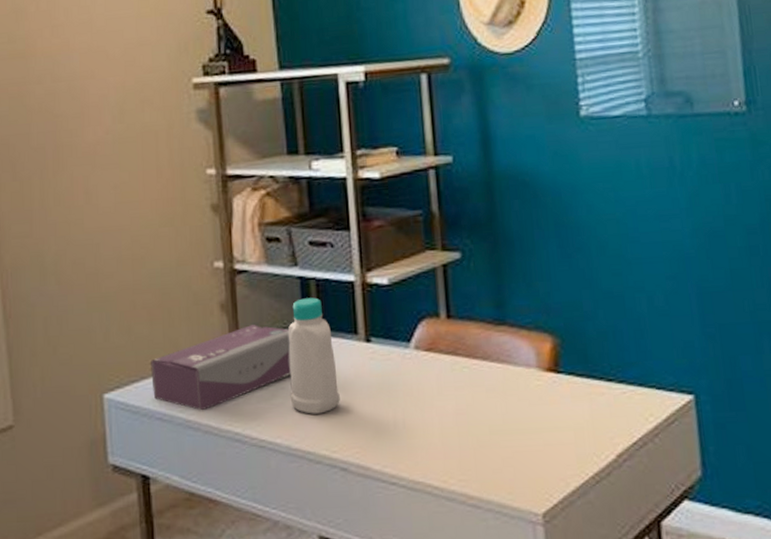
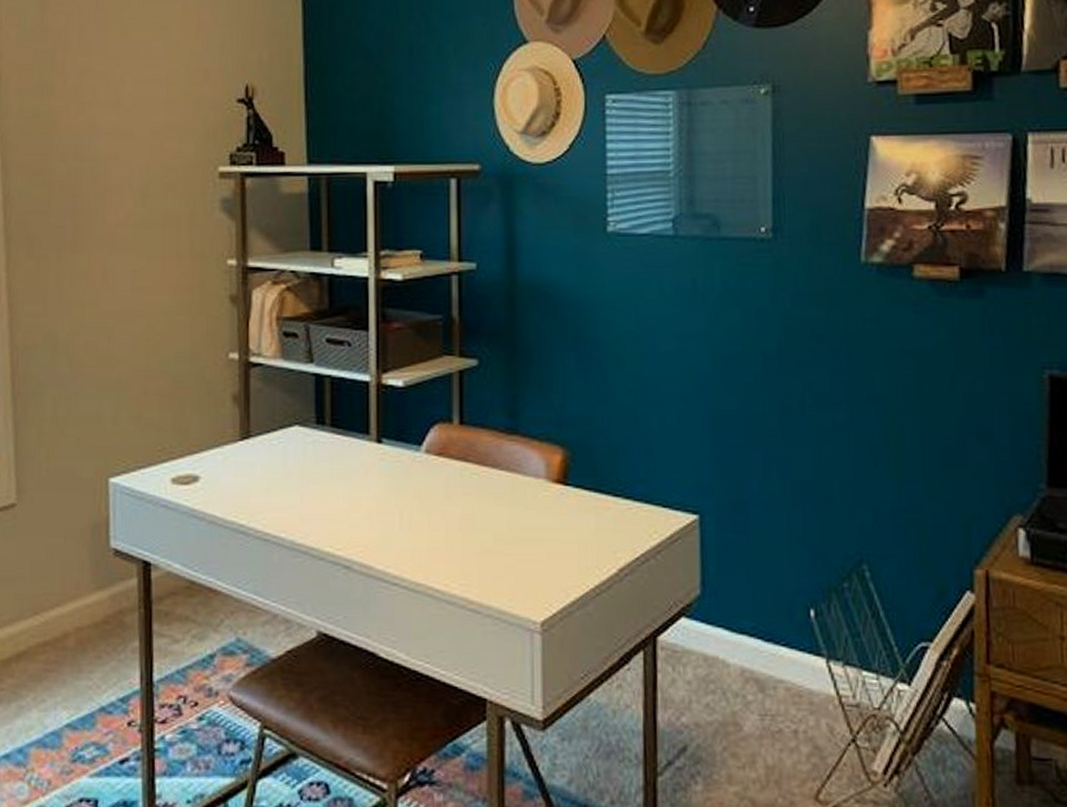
tissue box: present [151,325,291,411] -> none [159,418,301,501]
bottle: present [288,297,340,414] -> none [298,395,347,511]

